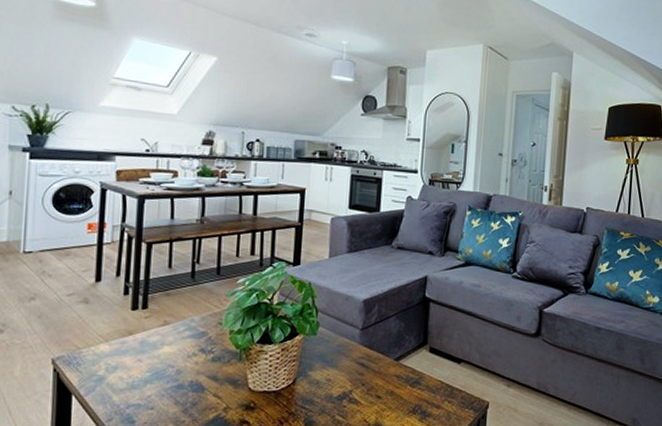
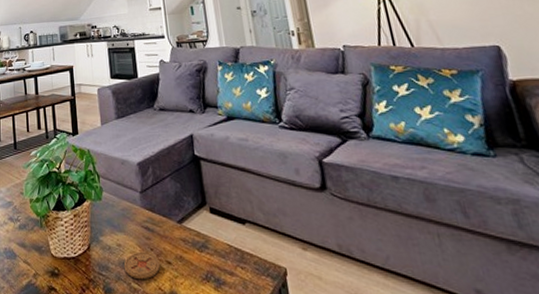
coaster: none [330,386,369,413] -> present [123,251,160,280]

